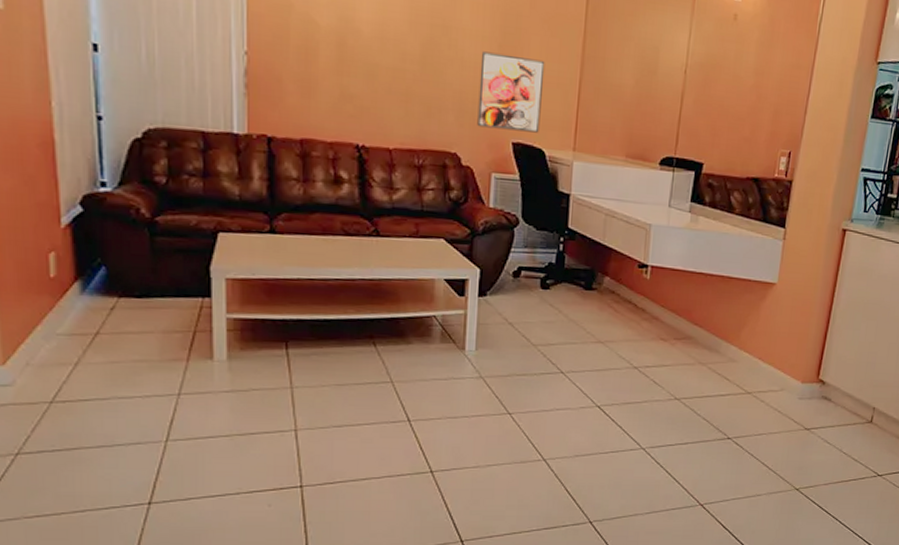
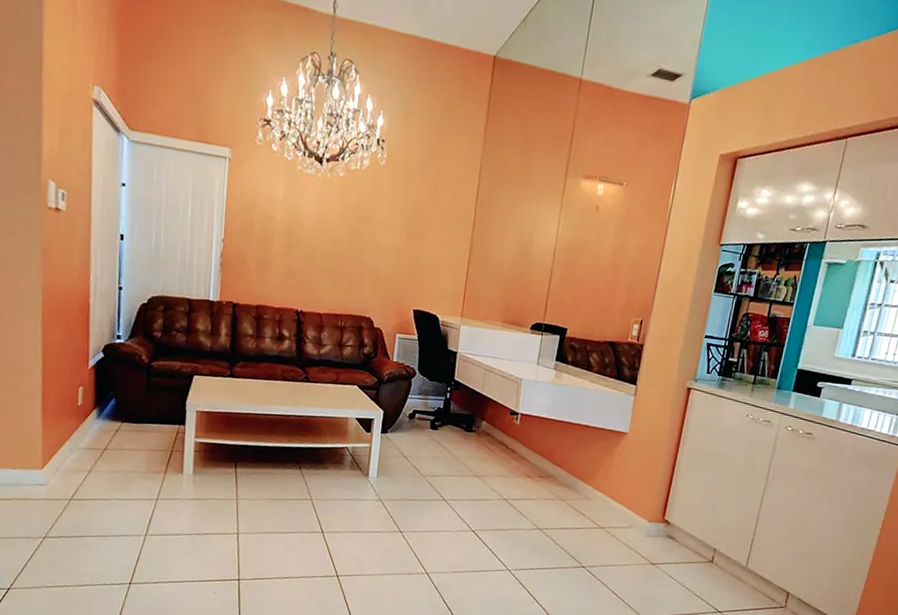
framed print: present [477,51,545,133] -> none [387,238,442,302]

